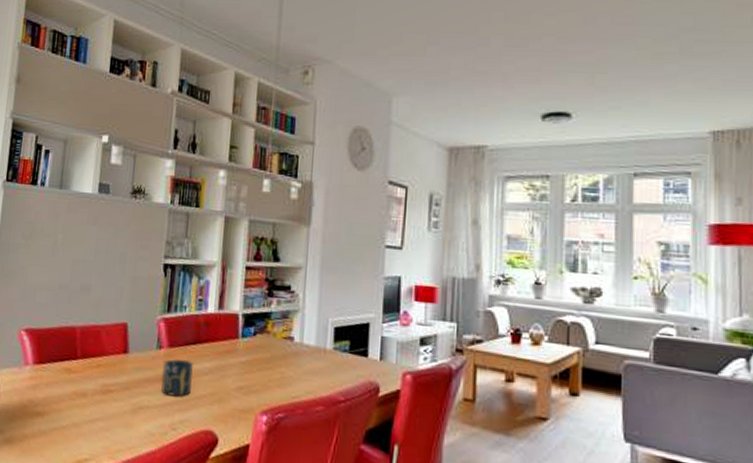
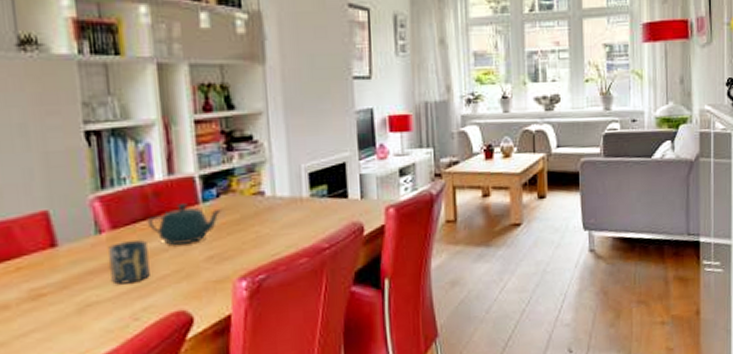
teapot: none [196,335,257,372] -> present [147,203,223,245]

